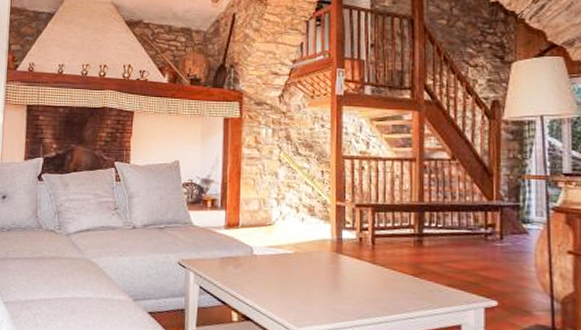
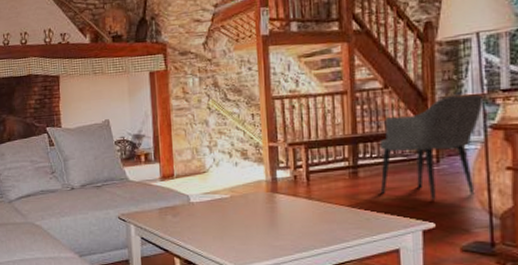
armchair: none [444,174,547,277] -> present [379,94,484,200]

